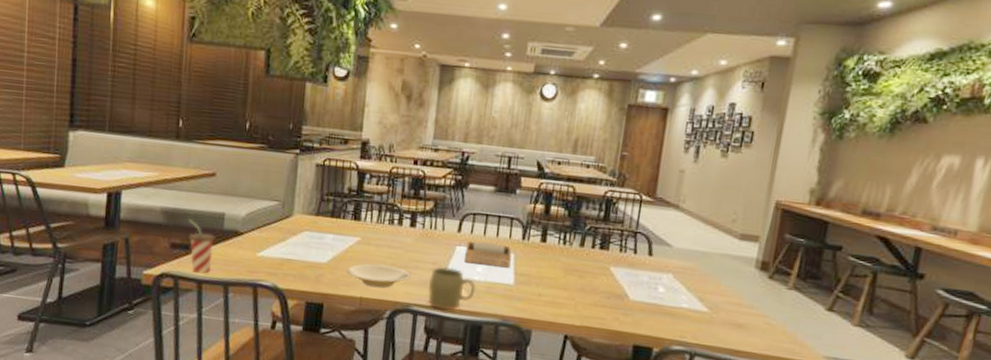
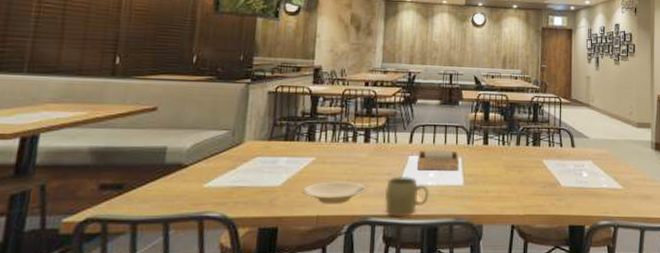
beverage cup: present [187,219,215,274] -> none [121,156,155,214]

